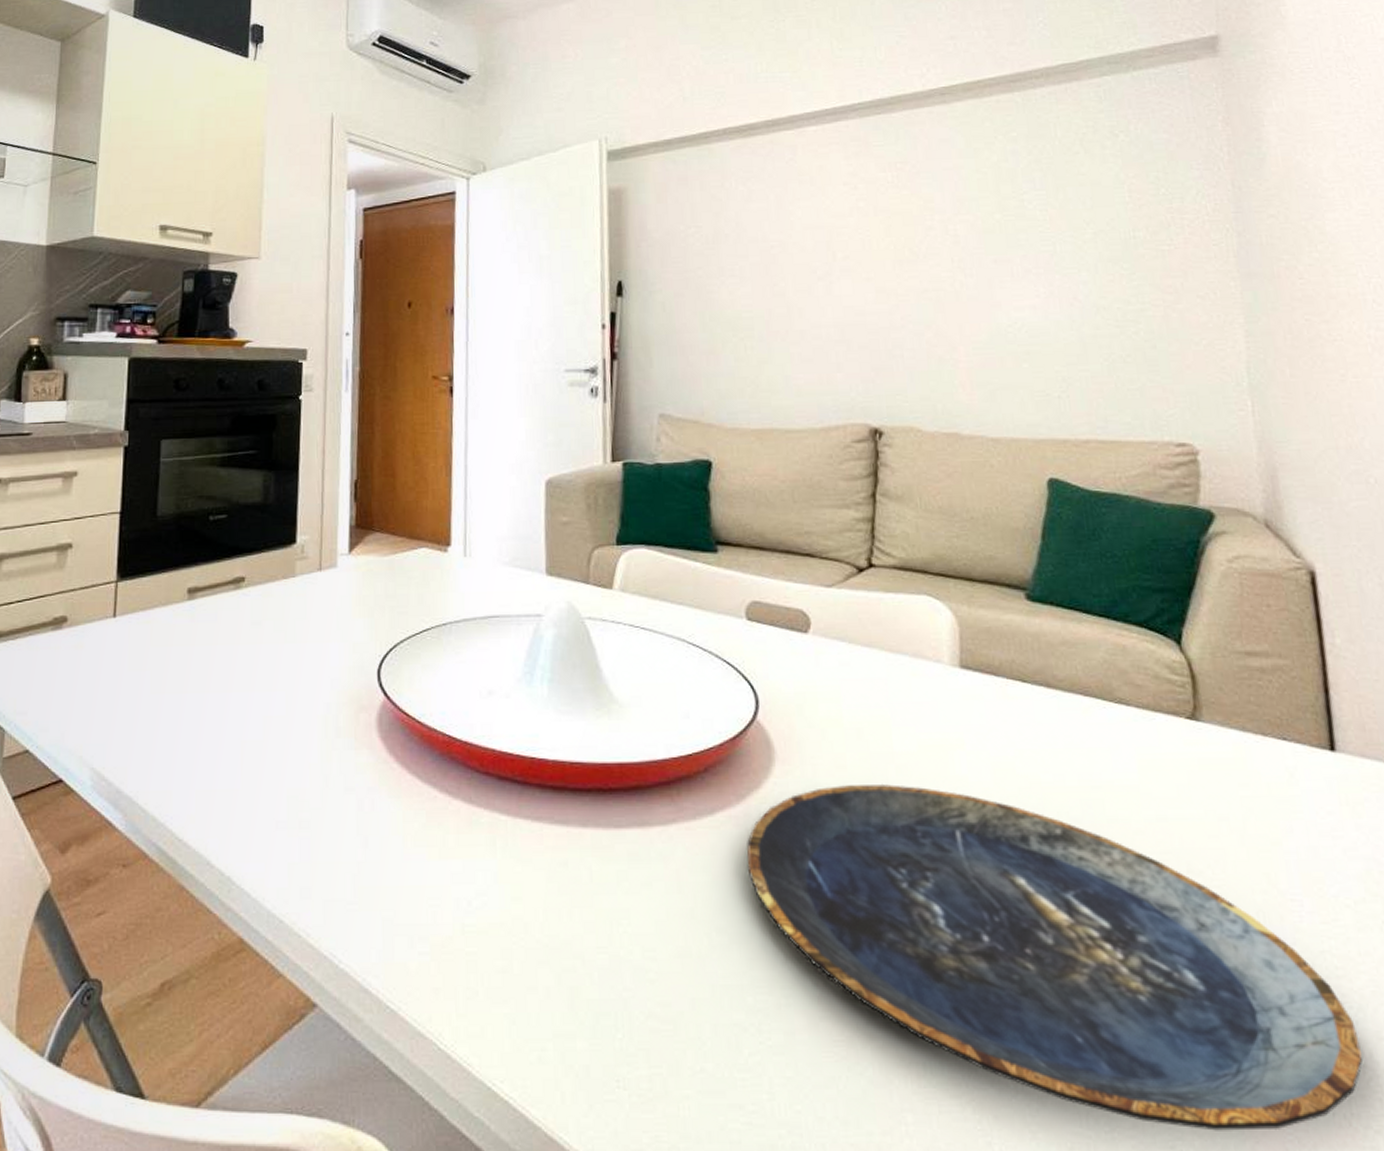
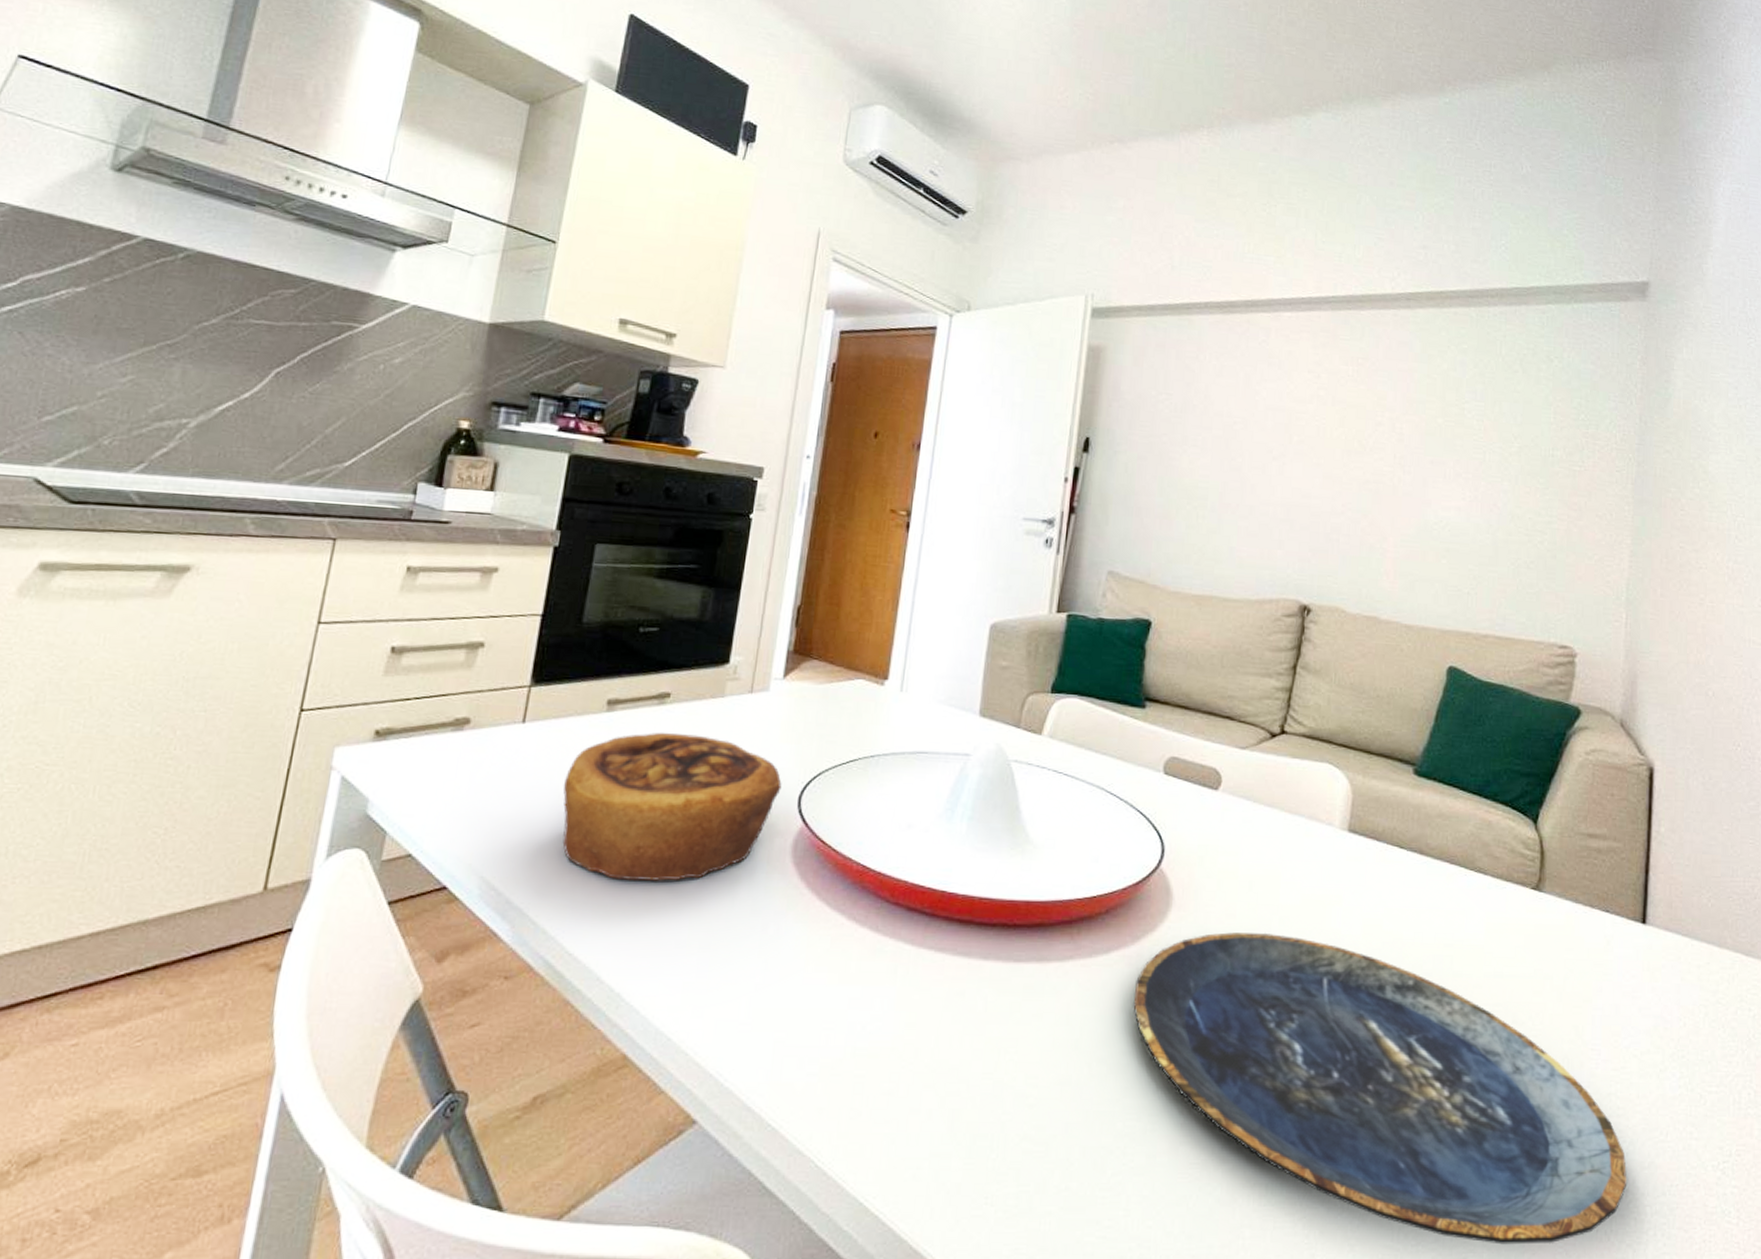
pastry: none [156,615,360,764] -> present [562,732,782,881]

